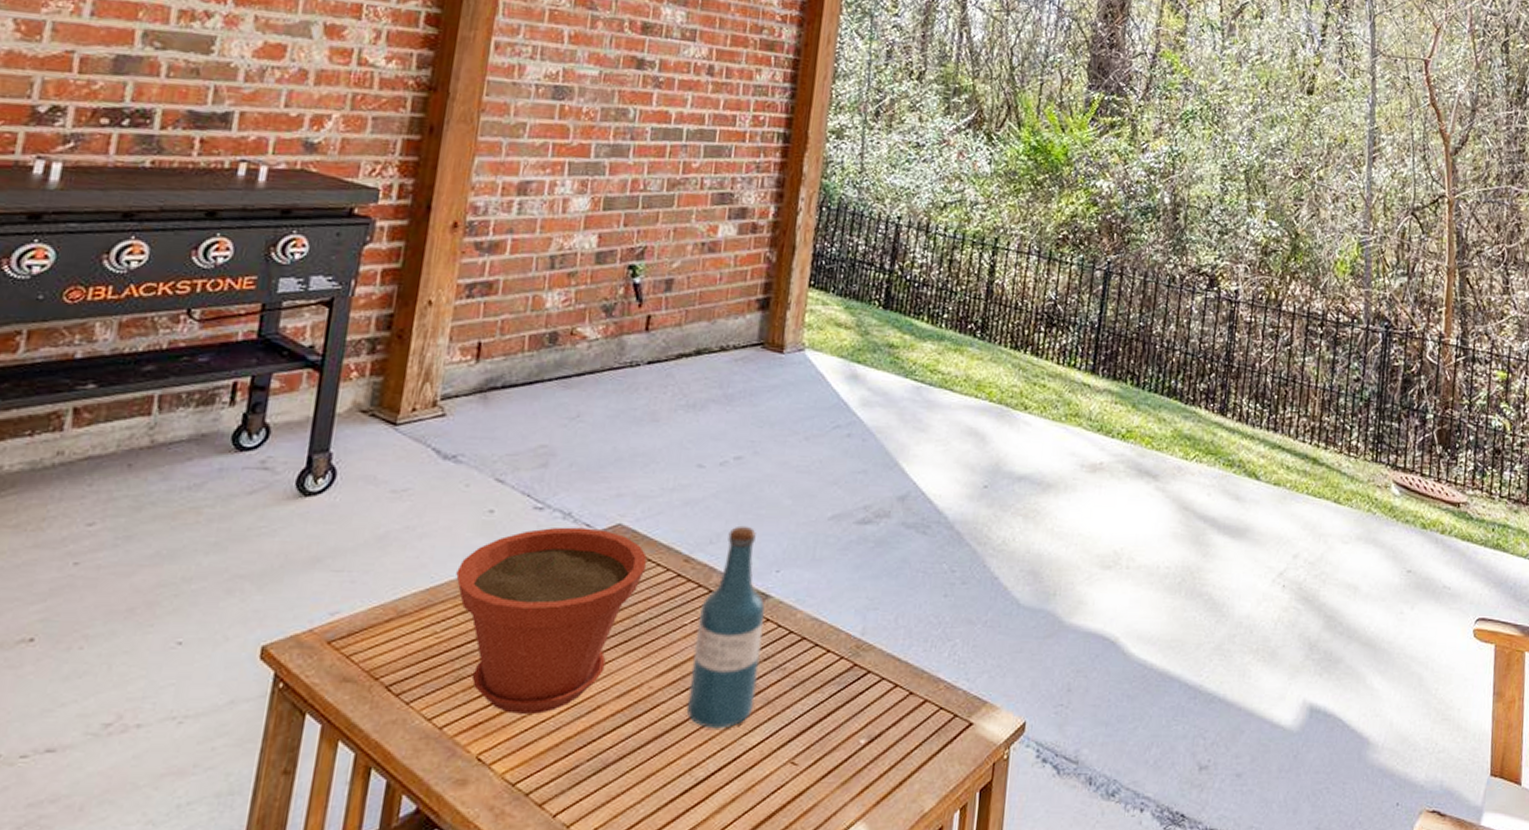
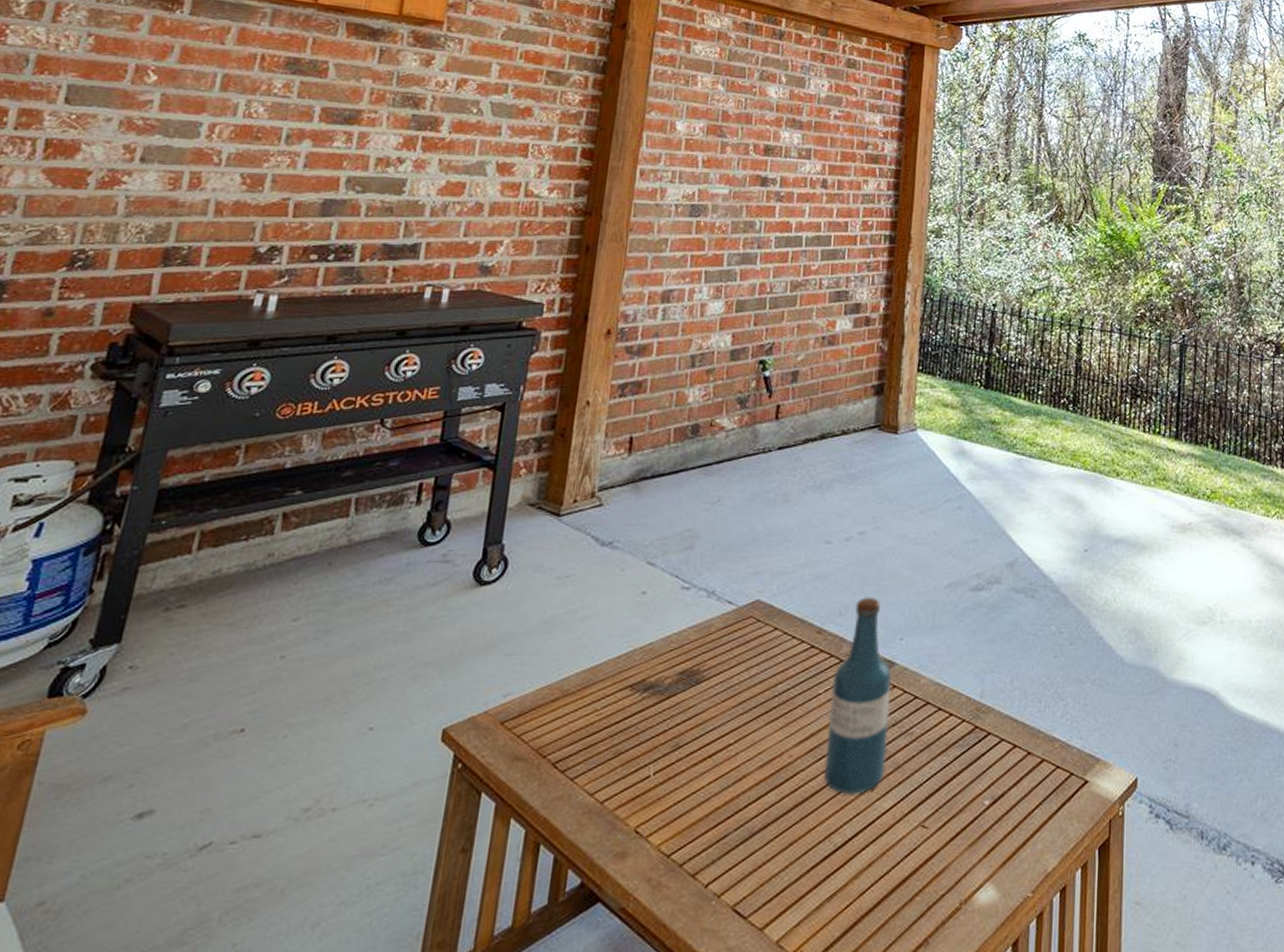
plant pot: present [456,527,647,714] -> none [614,605,783,786]

